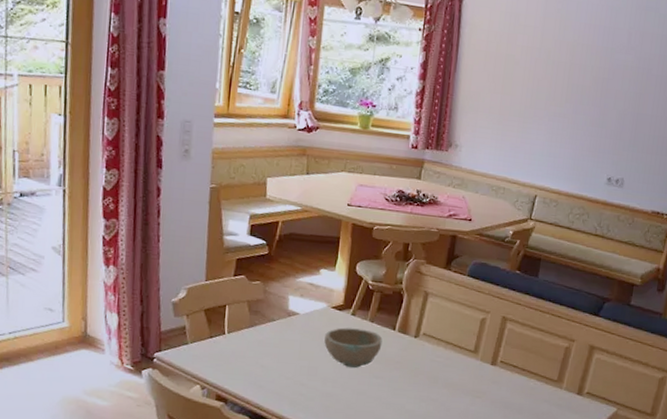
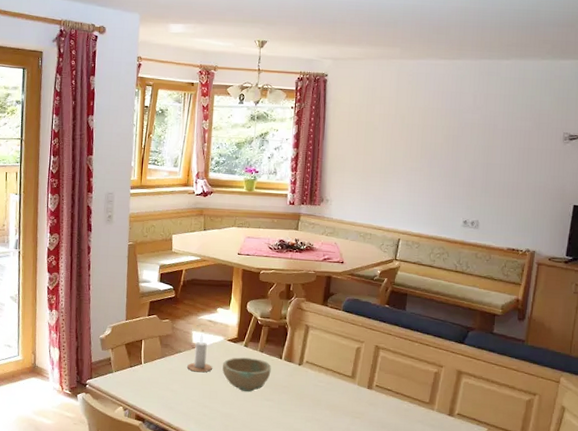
candle: none [282,298,312,345] -> present [187,333,212,373]

